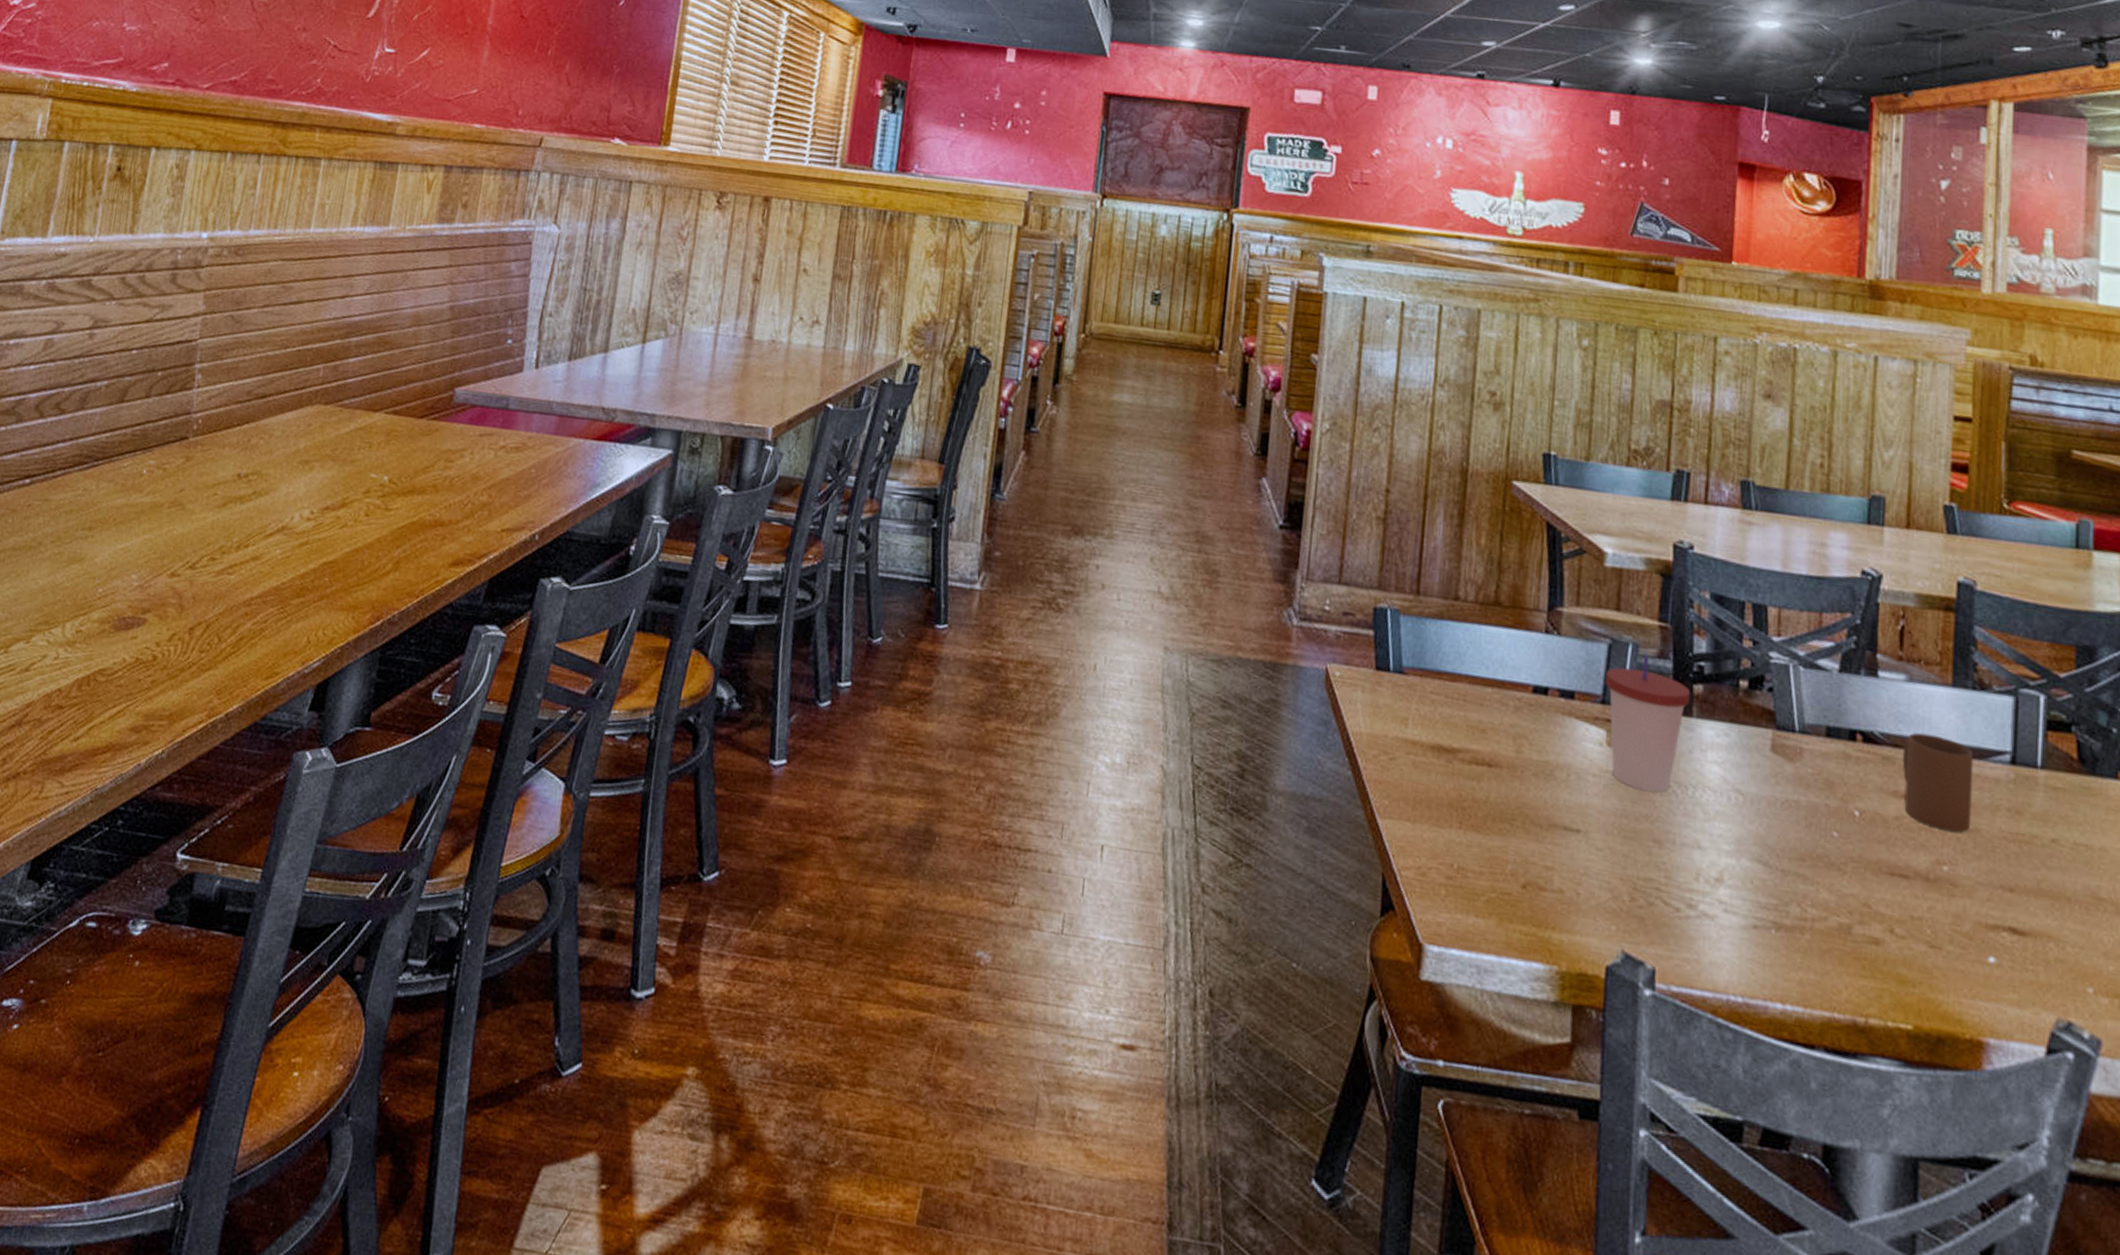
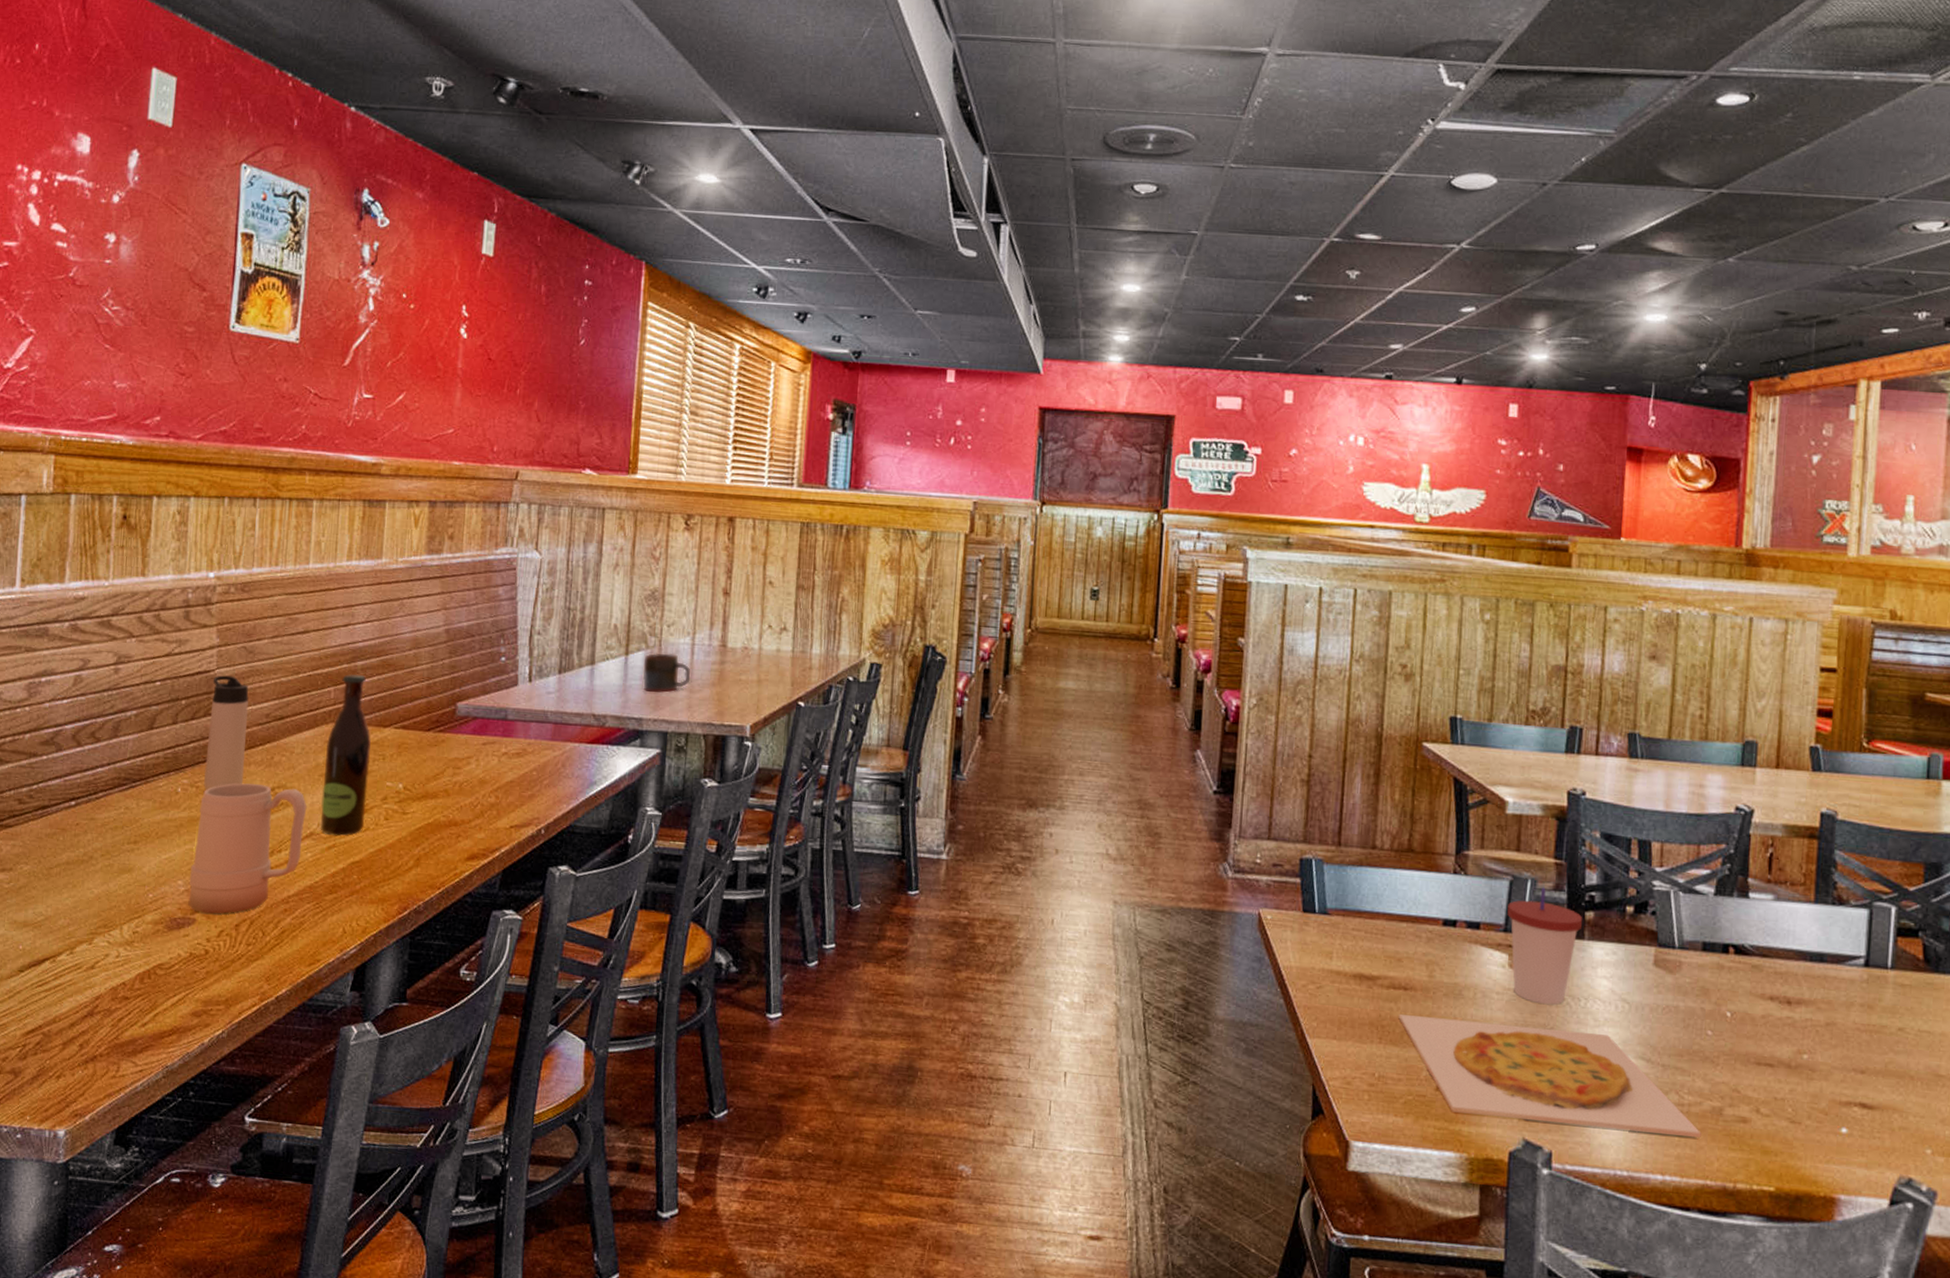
beer mug: none [140,467,282,615] -> present [188,783,307,914]
thermos bottle: none [171,345,231,473] -> present [204,675,249,790]
bottle: none [293,351,359,531] -> present [320,674,371,835]
mug: none [658,342,712,388] -> present [642,652,691,694]
pizza: none [1481,794,1827,960] -> present [1398,1013,1701,1137]
mug: present [1902,732,1974,833] -> none [1769,943,1832,1026]

